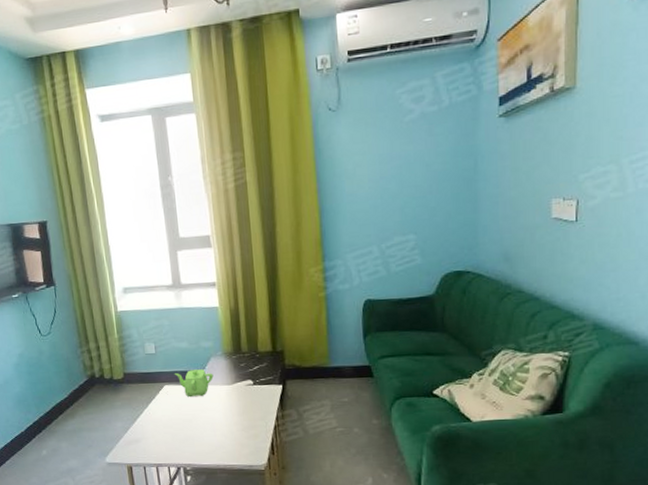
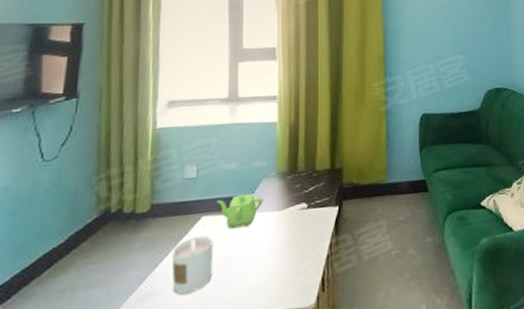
candle: none [145,400,179,444] -> present [171,235,213,296]

